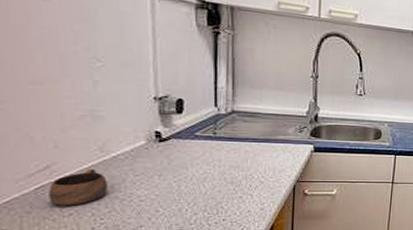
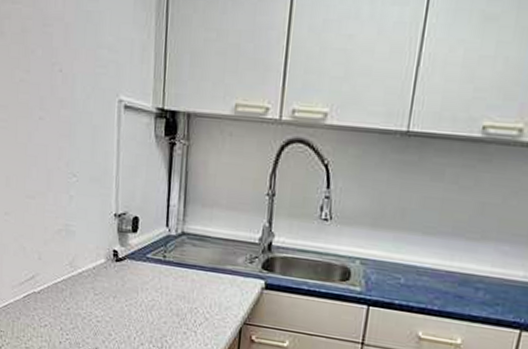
cup: present [49,169,107,206] -> none [32,283,74,318]

